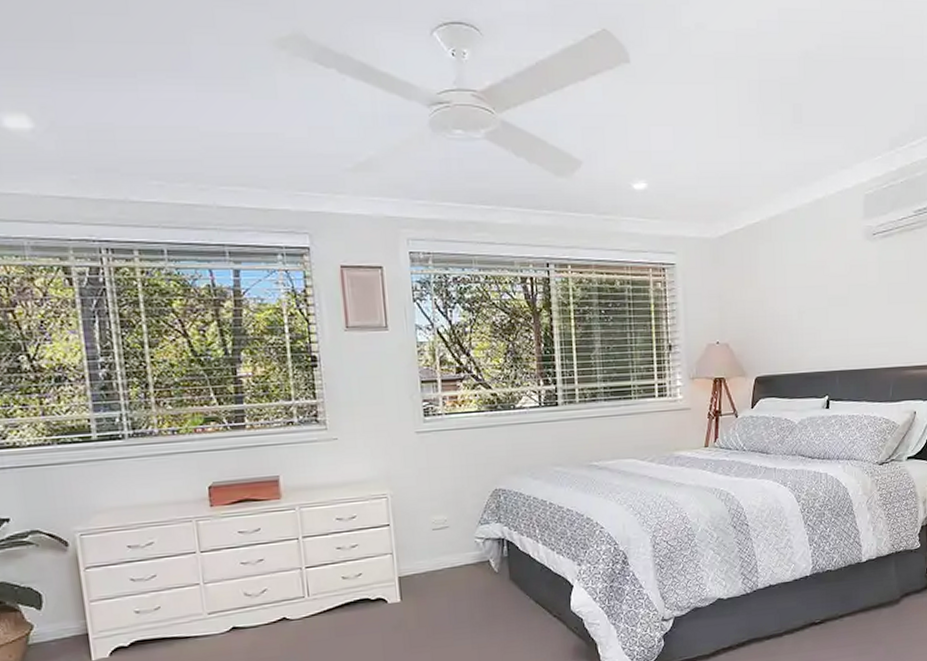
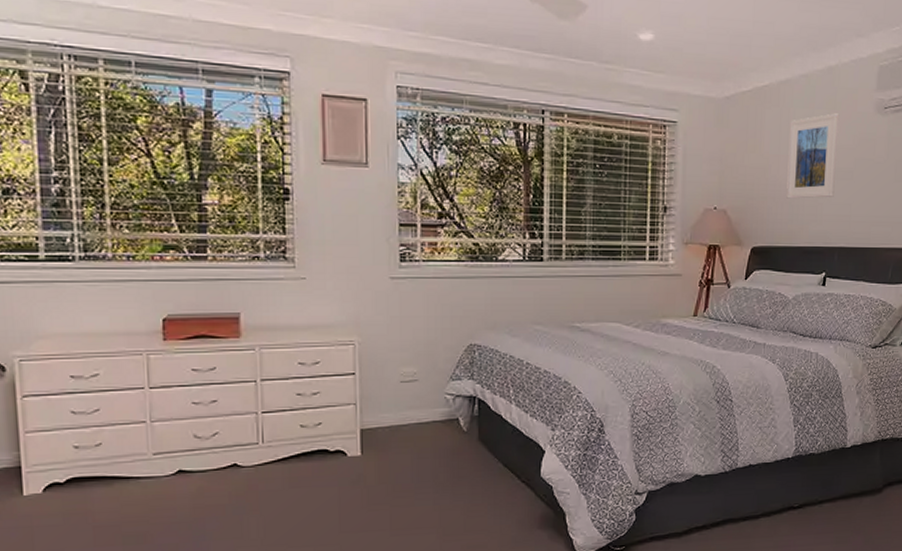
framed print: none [783,243,831,328] -> present [786,113,840,199]

